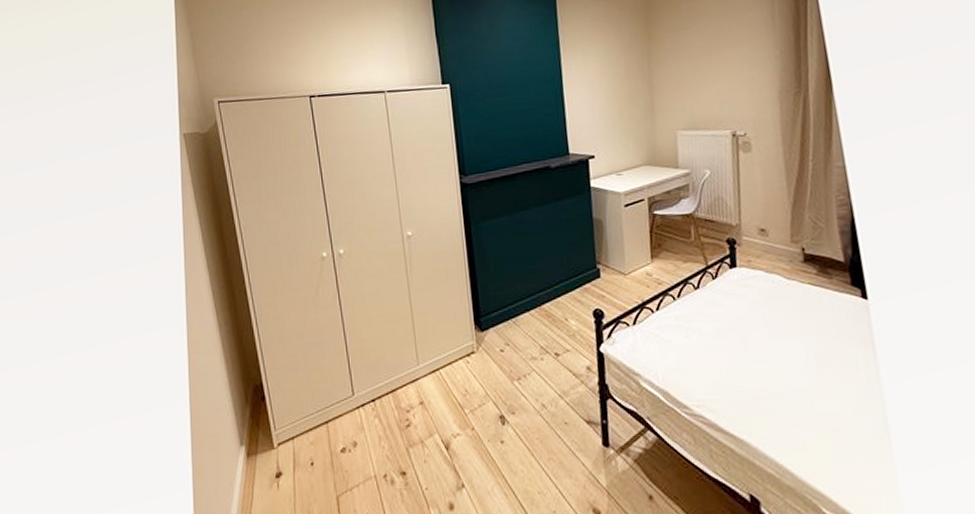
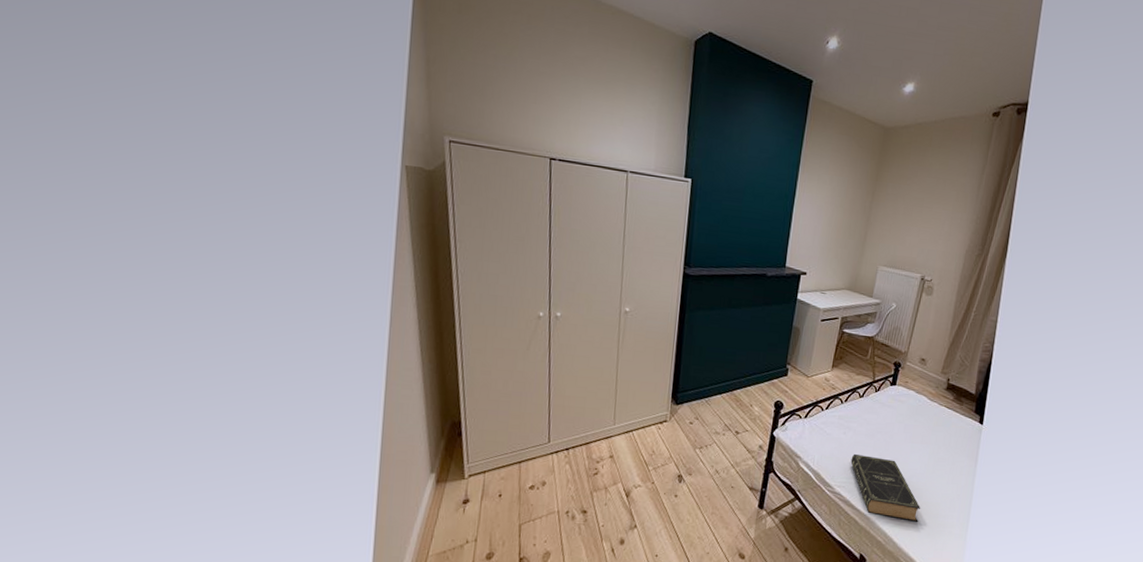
book: none [704,360,817,443] -> present [850,453,921,522]

